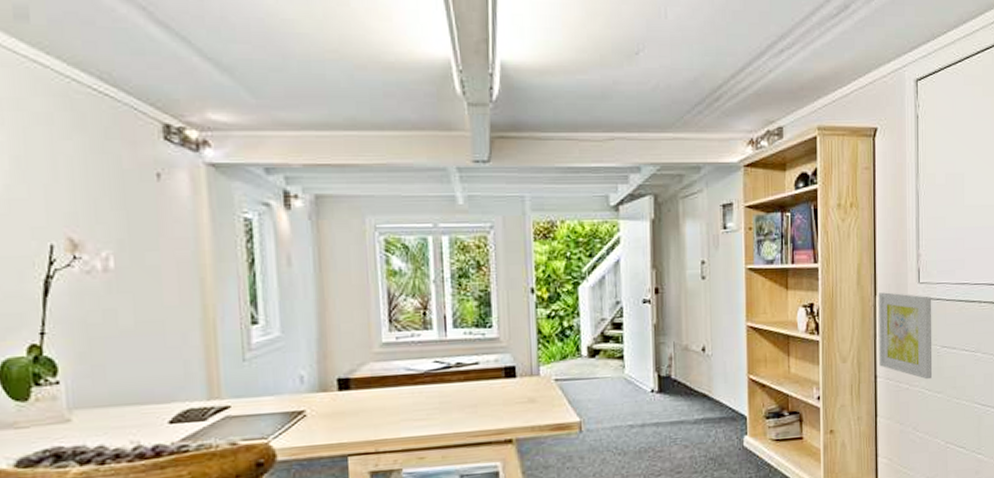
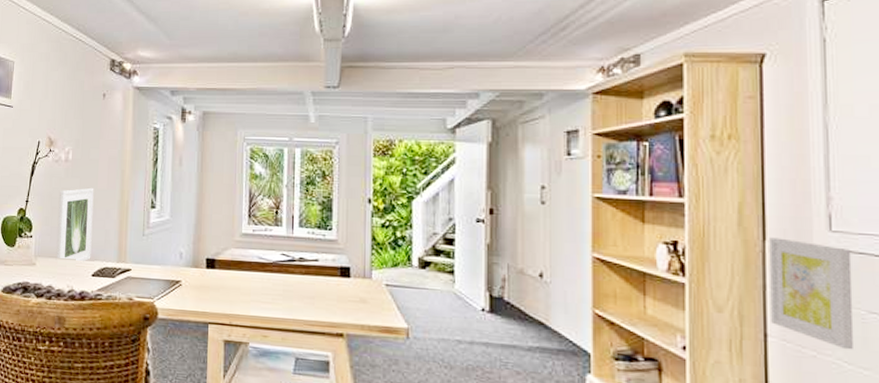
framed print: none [98,305,165,410] -> present [56,187,94,263]

